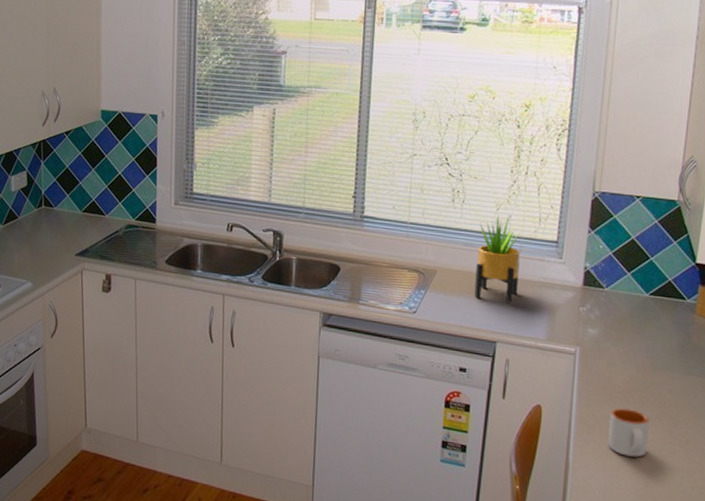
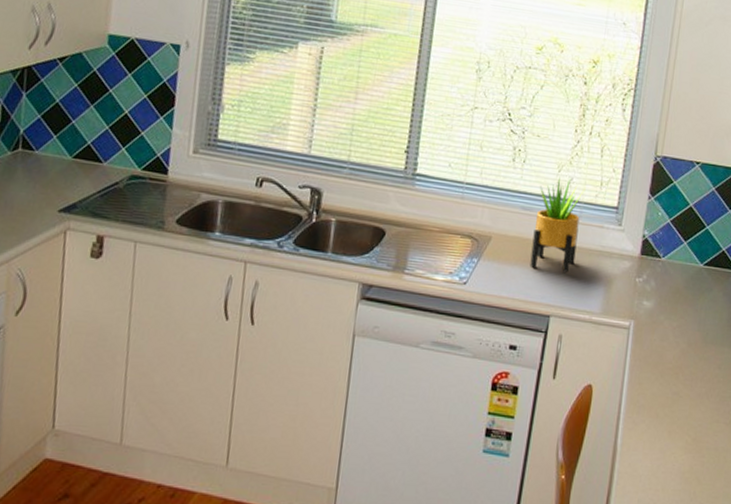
mug: present [608,408,649,458] -> none [657,385,698,438]

